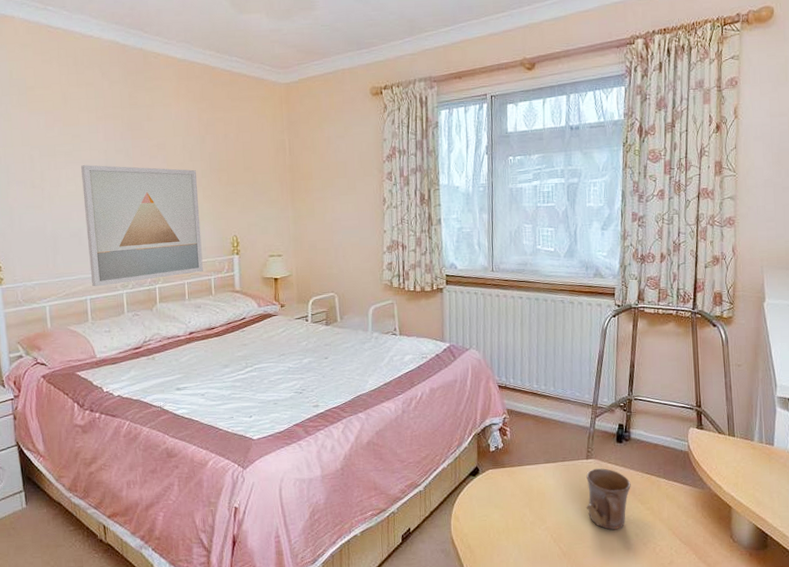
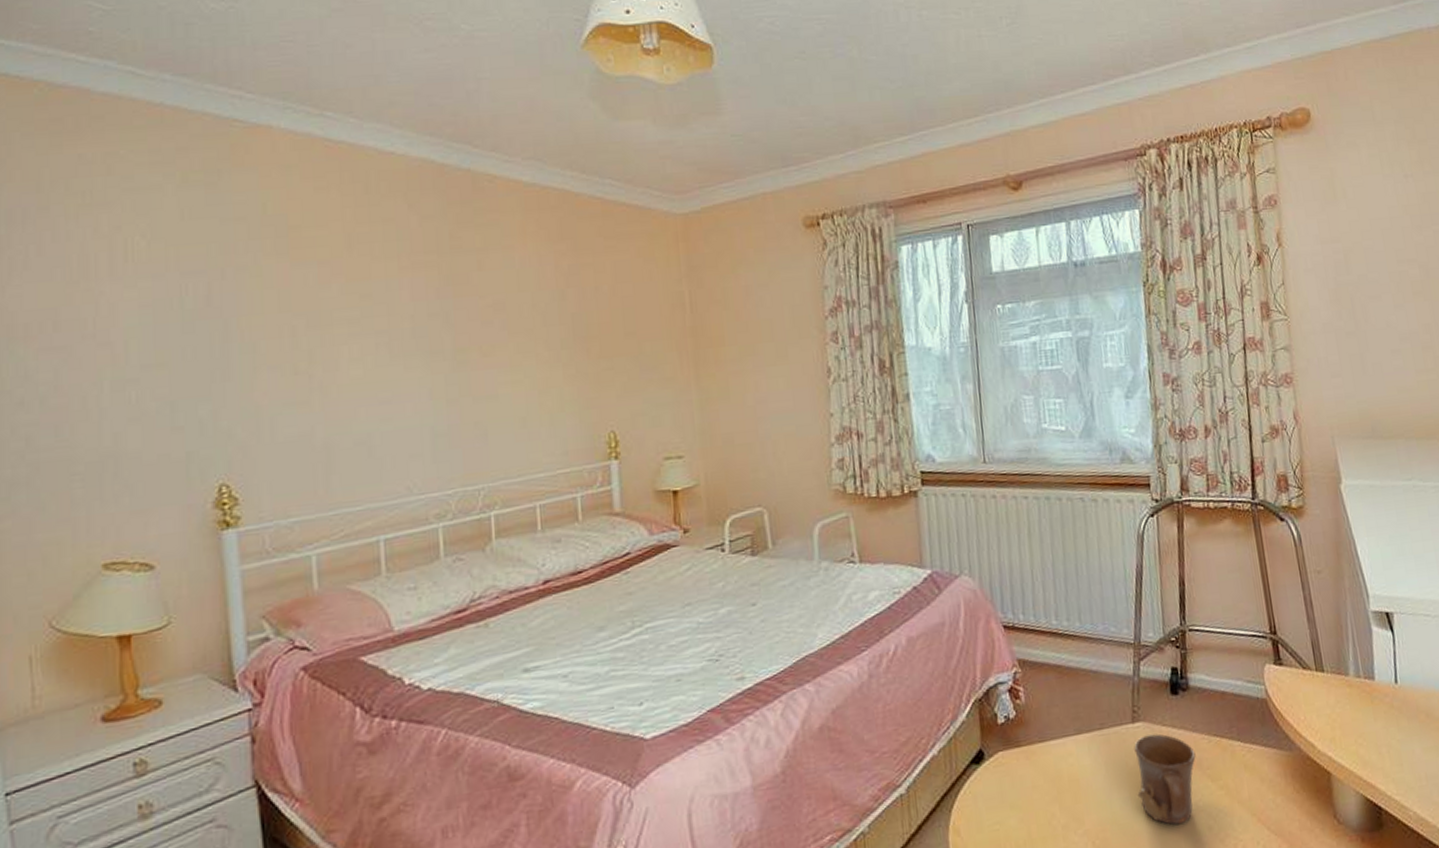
wall art: present [81,165,203,287] -> none [373,337,564,521]

